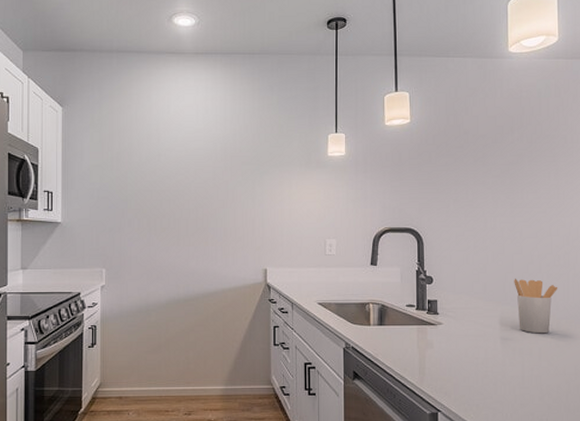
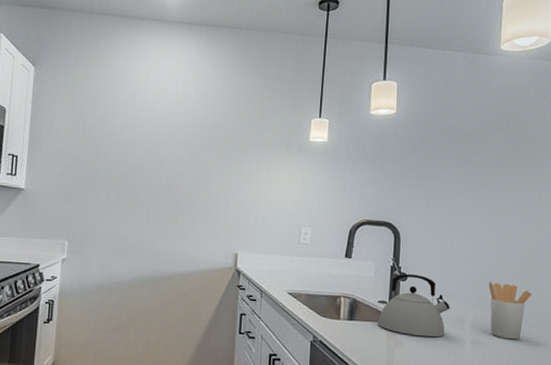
kettle: none [407,276,477,337] -> present [378,273,450,338]

